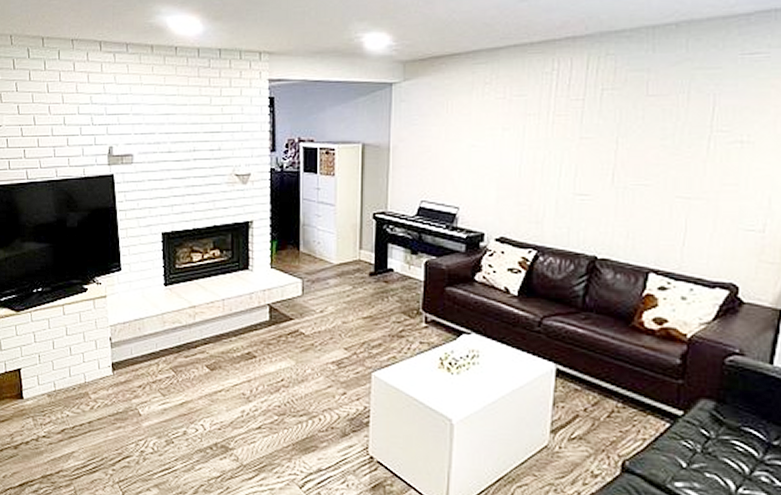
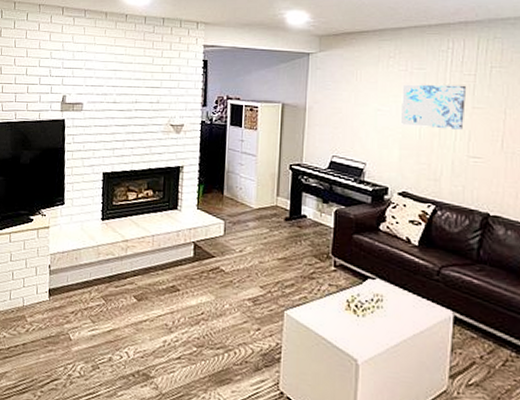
wall art: none [497,112,574,164] -> present [400,84,467,130]

